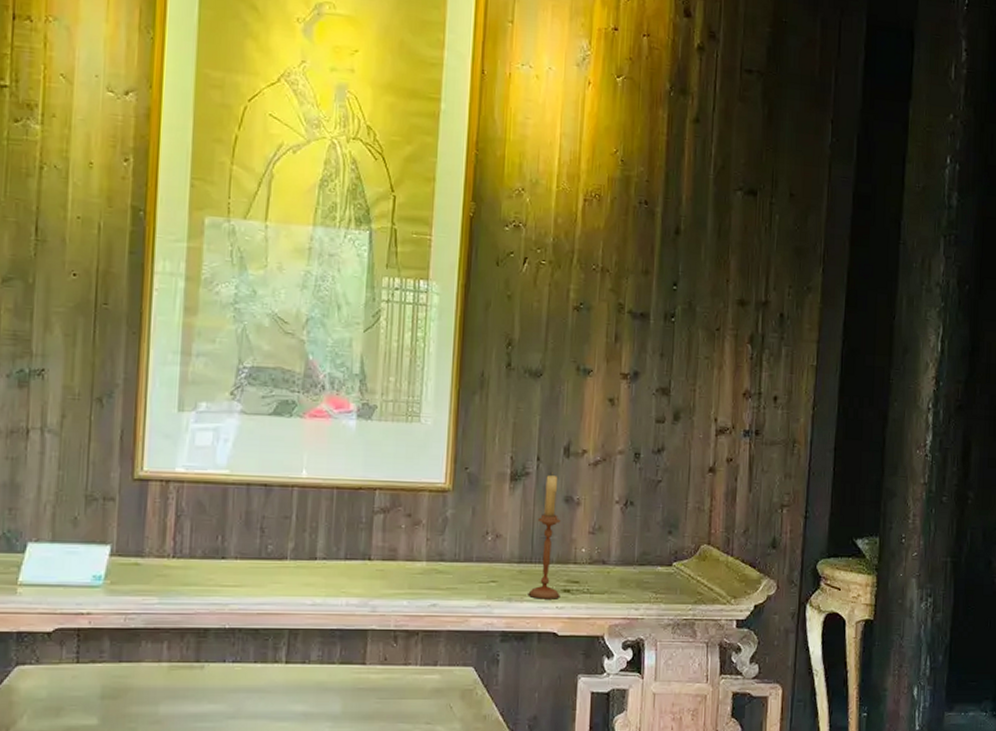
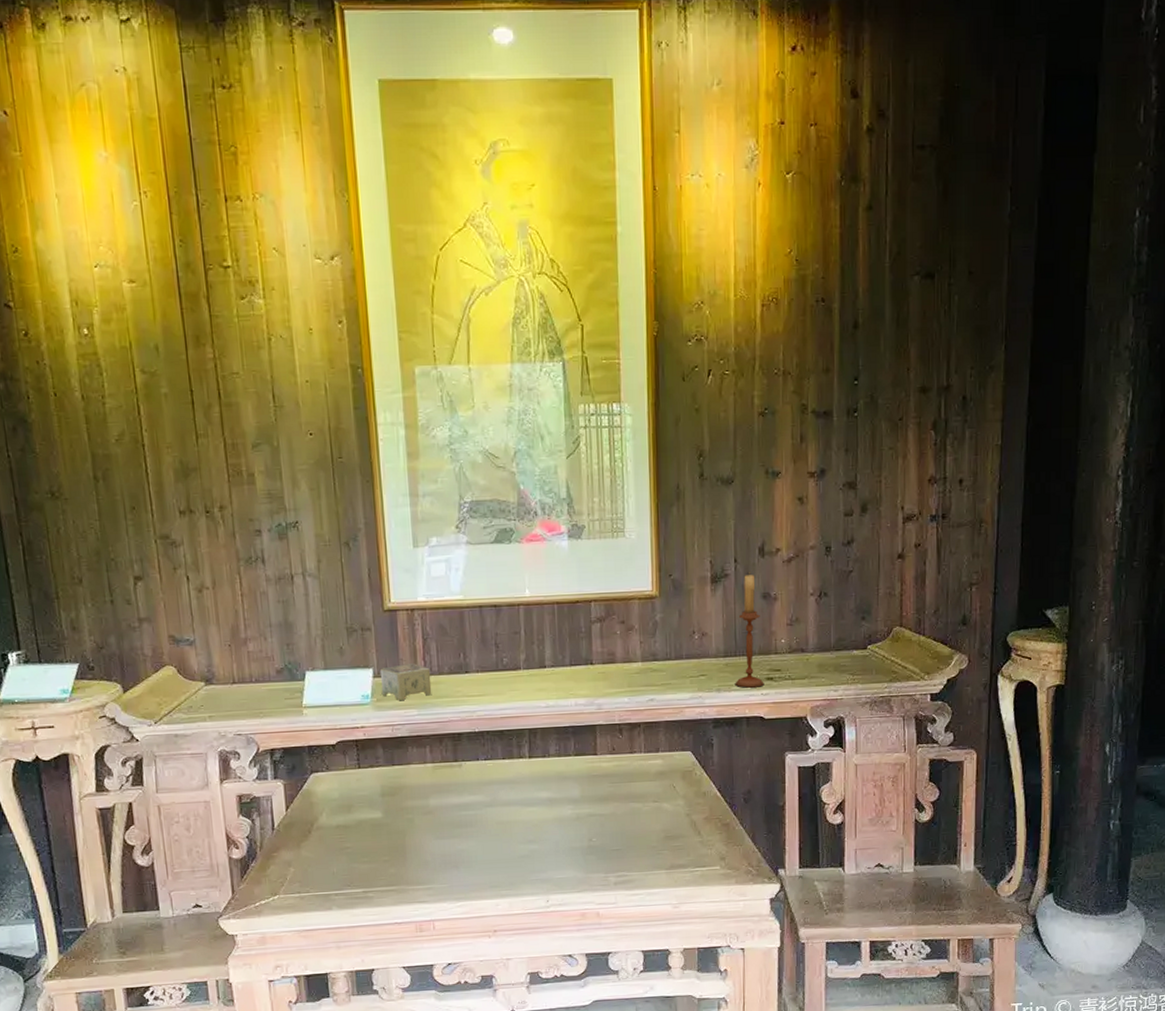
incense holder: none [117,541,181,586] -> present [379,662,432,701]

